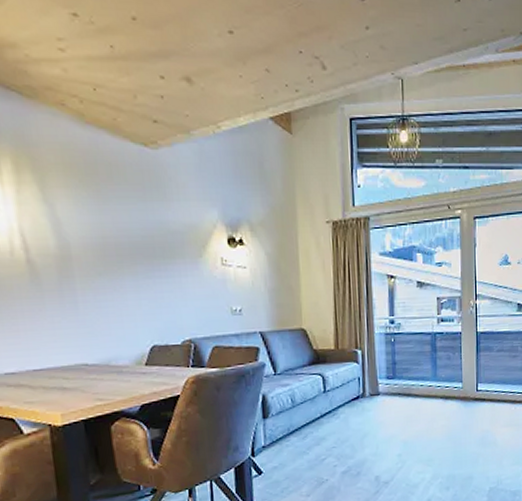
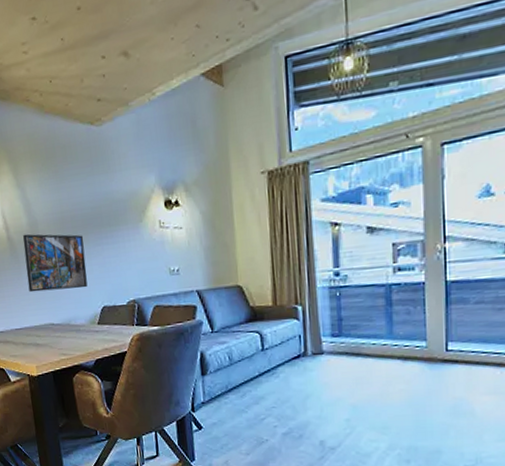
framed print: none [48,258,134,327] -> present [23,233,88,293]

